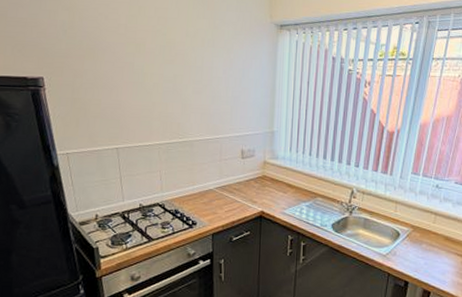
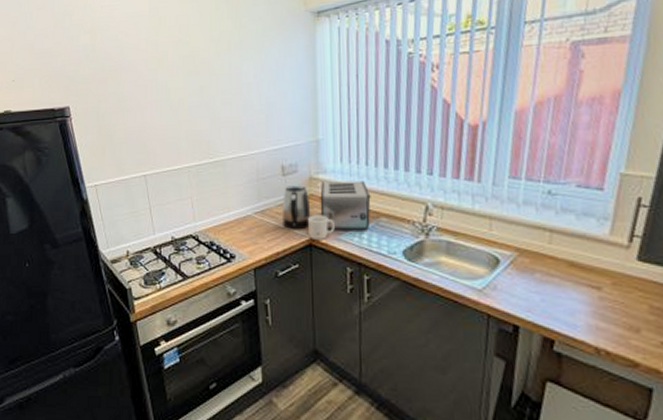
kettle: none [239,166,263,204] -> present [282,184,311,230]
mug: none [260,192,281,212] -> present [308,215,335,239]
toaster: none [270,166,311,208] -> present [320,180,371,232]

